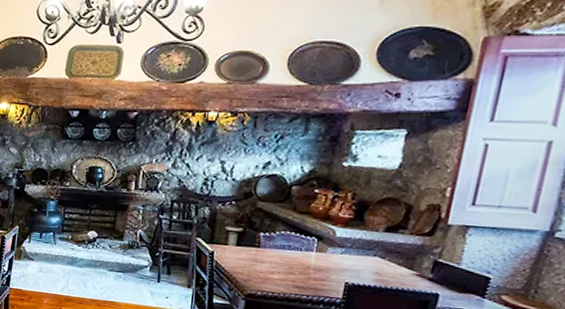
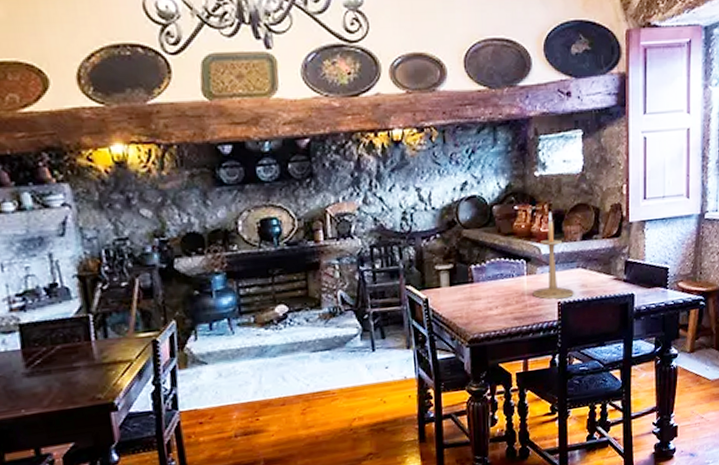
candlestick: none [319,199,366,281] -> present [532,211,574,300]

